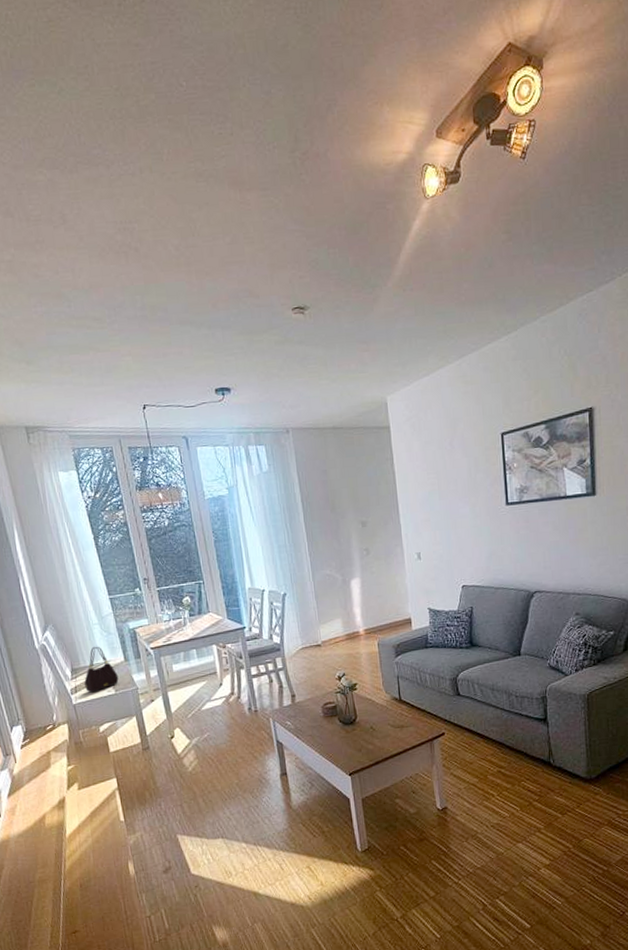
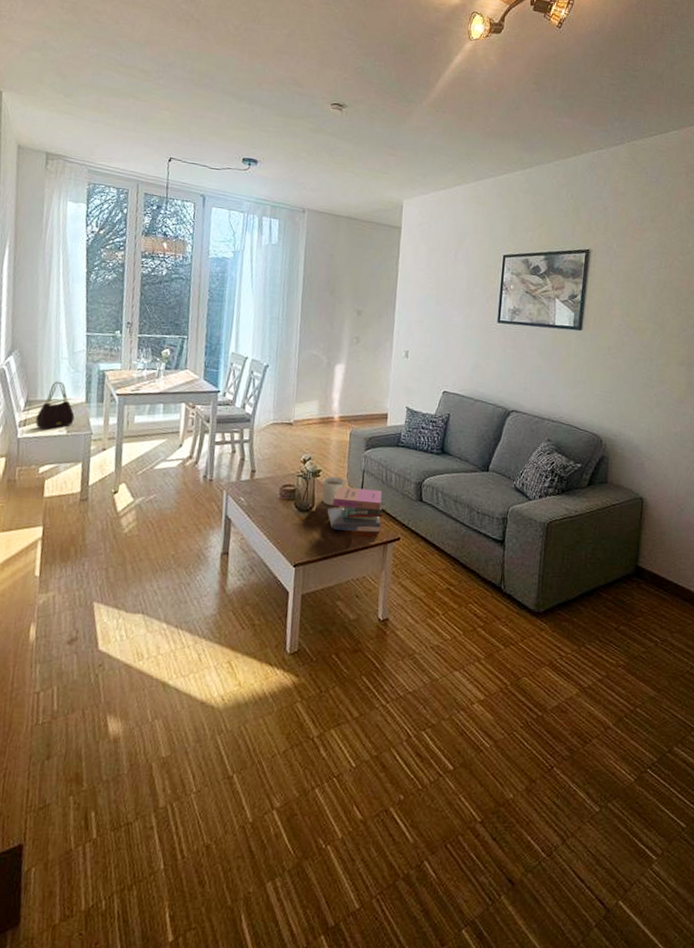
mug: none [361,686,382,715] -> present [321,476,345,505]
books: none [371,692,425,736] -> present [327,487,383,533]

